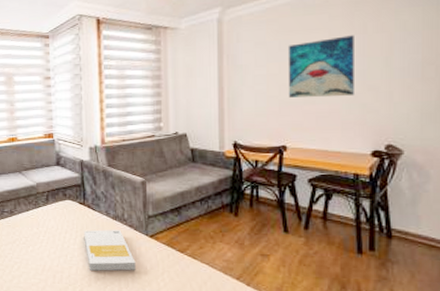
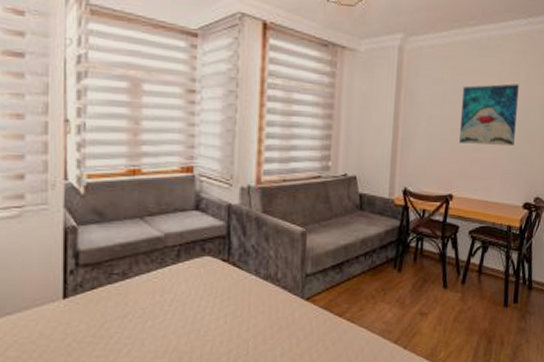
book: present [83,230,136,271] -> none [224,293,287,347]

